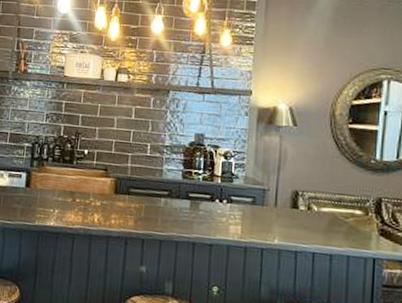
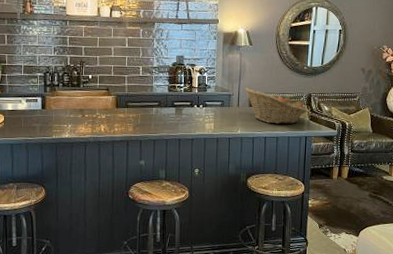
fruit basket: none [285,182,375,238] -> present [245,88,307,125]

